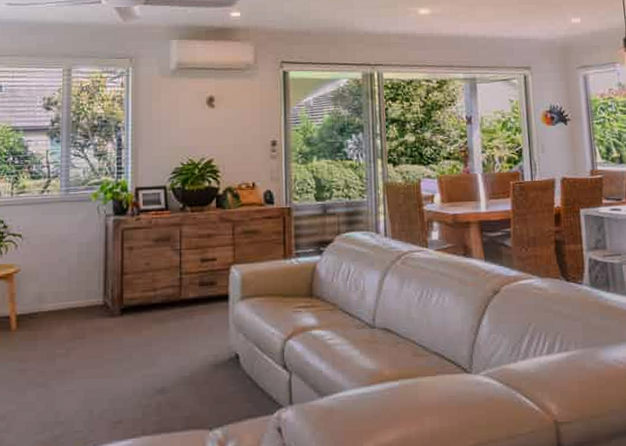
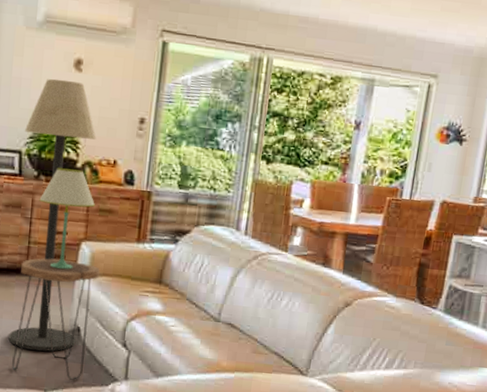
floor lamp: none [167,116,236,386] -> present [8,79,96,352]
side table: none [174,286,251,413] -> present [12,258,100,380]
table lamp: none [186,197,240,297] -> present [39,168,95,270]

